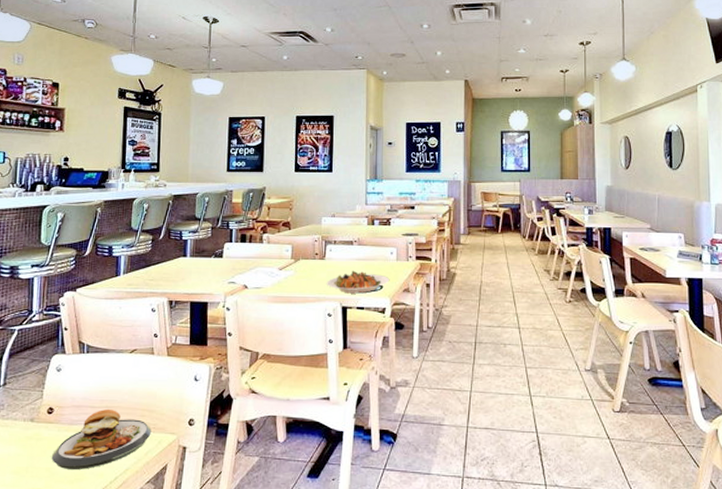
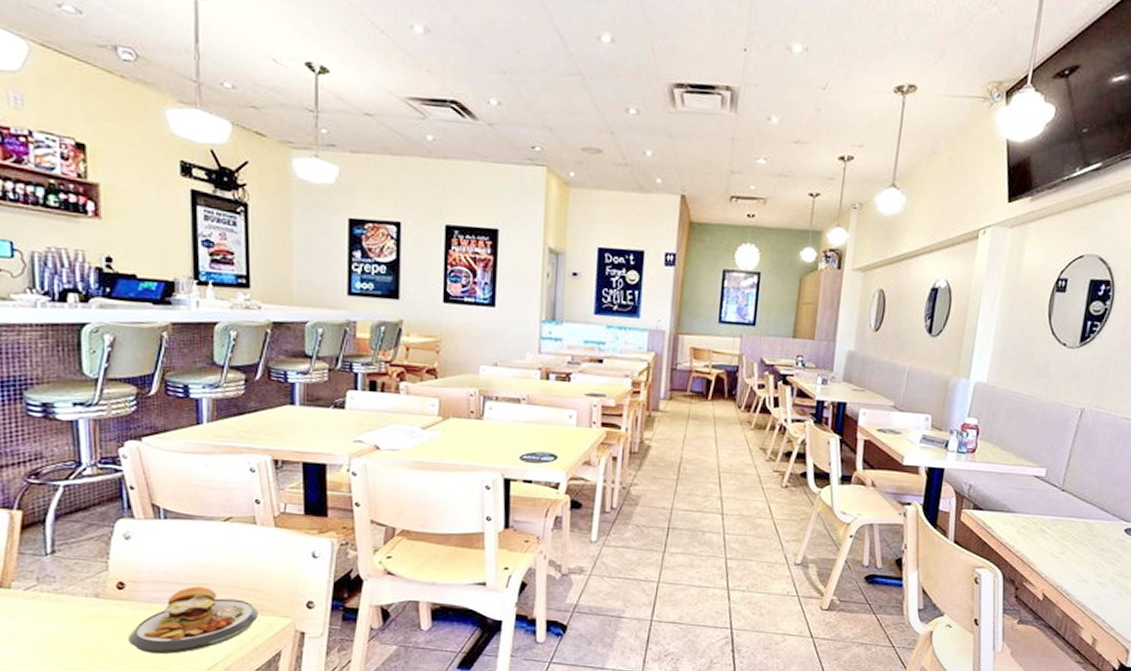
salad: present [326,270,390,294] -> none [484,435,567,464]

